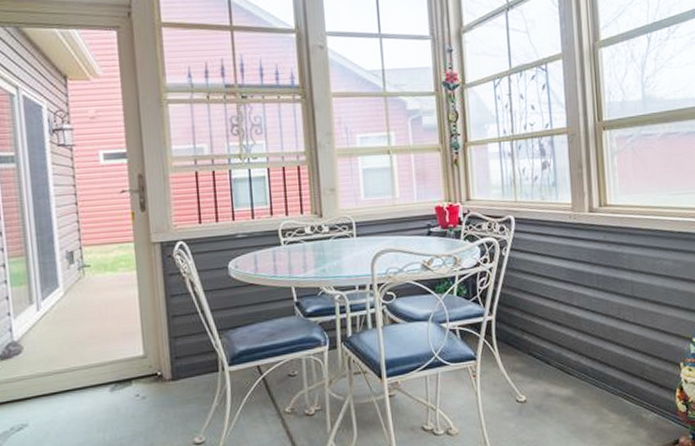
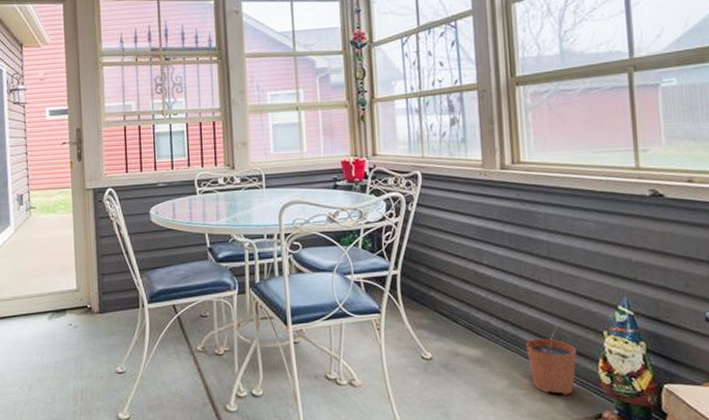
plant pot: none [612,360,657,426] -> present [525,325,577,395]

